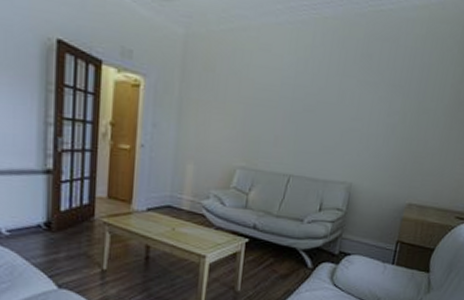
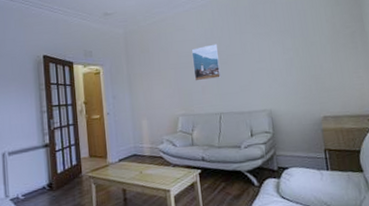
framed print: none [267,81,310,130] -> present [191,44,222,81]

